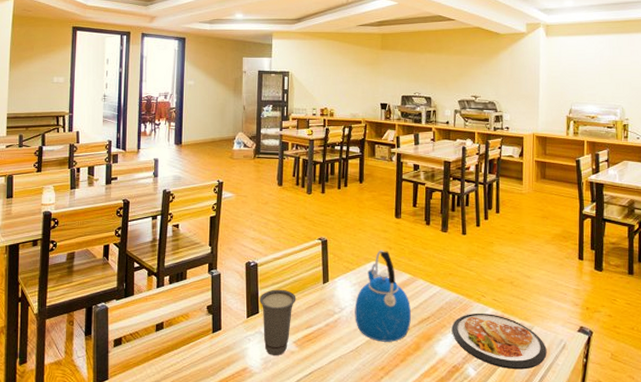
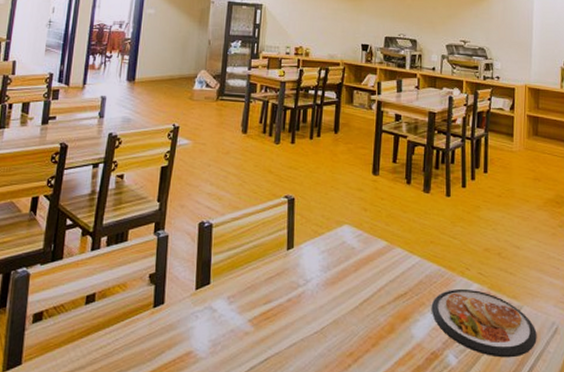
cup: present [260,289,296,355] -> none [212,255,255,337]
kettle: present [355,250,411,342] -> none [321,212,386,322]

